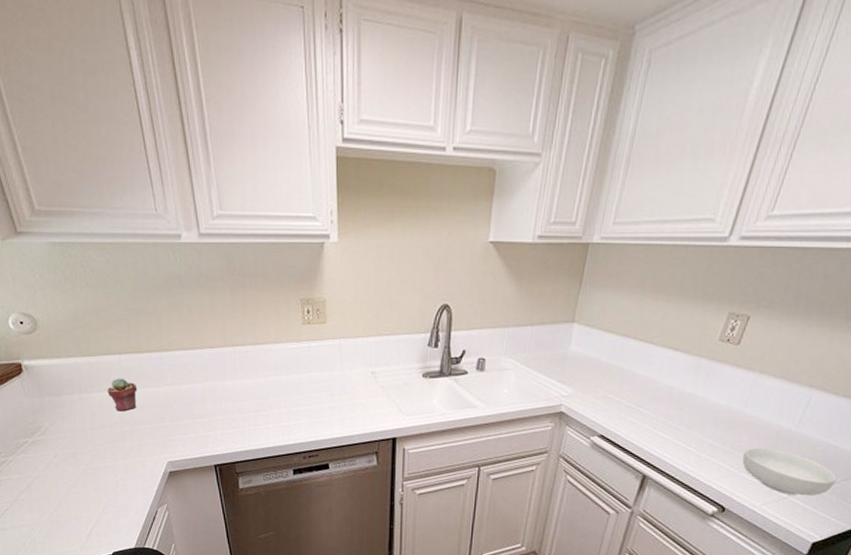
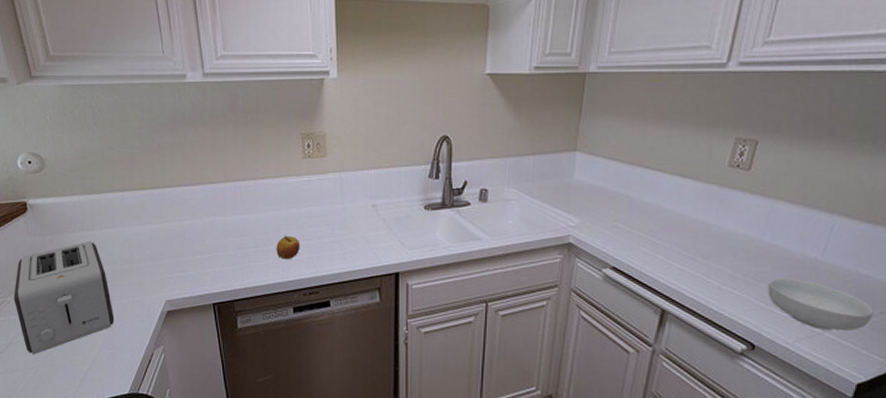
toaster: none [15,402,118,512] -> present [14,240,115,355]
potted succulent: present [107,377,138,412] -> none [109,215,138,249]
apple: none [276,400,300,424] -> present [276,235,300,260]

